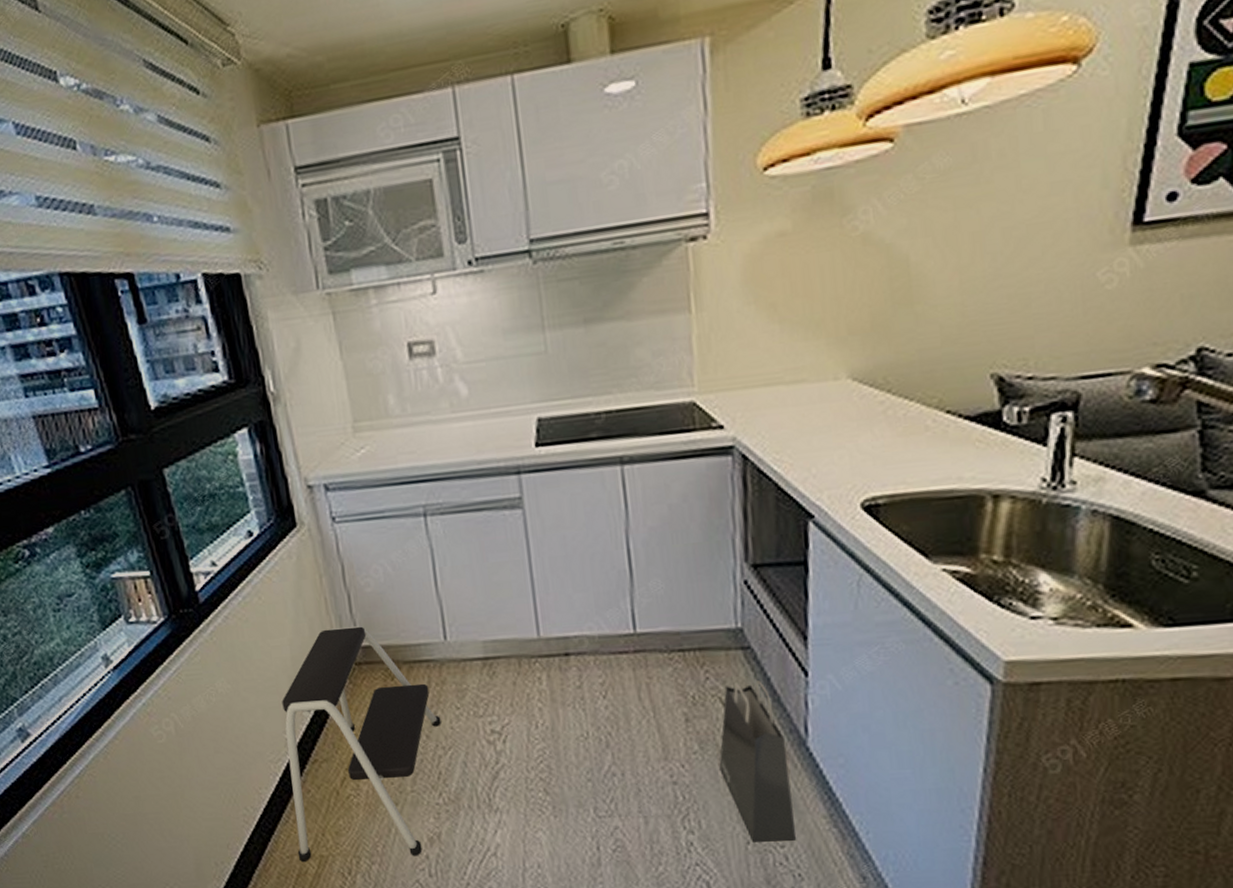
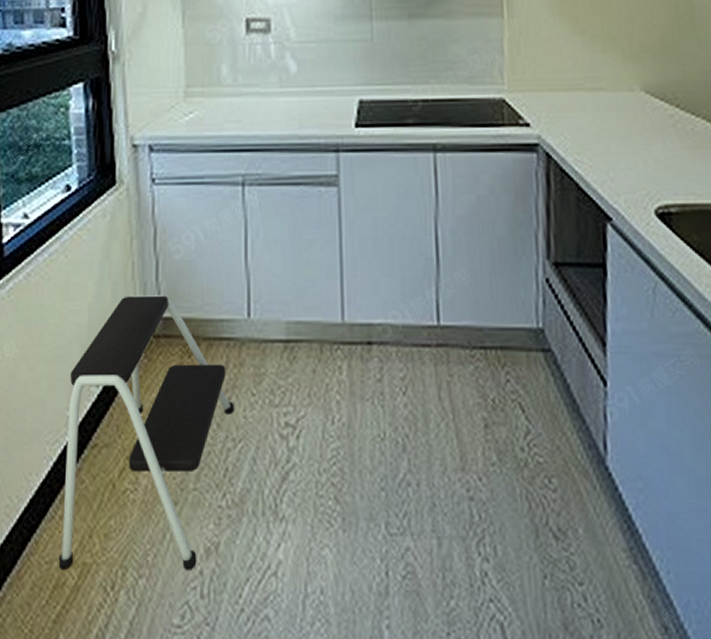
shopping bag: present [719,681,796,842] -> none [517,387,595,577]

